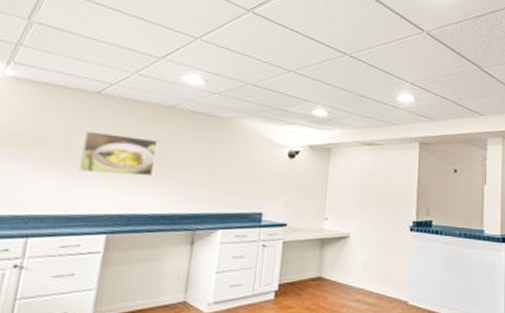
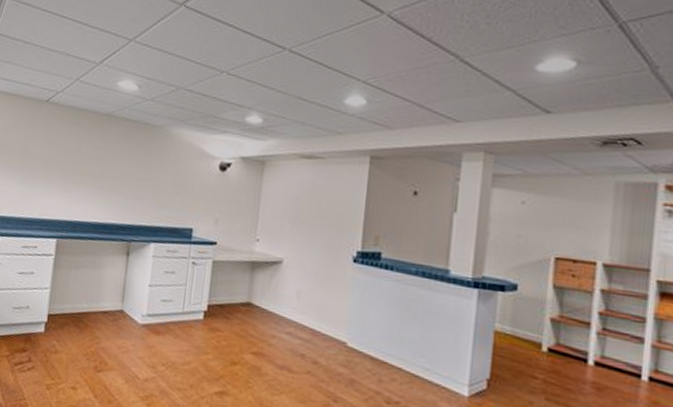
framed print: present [78,131,158,176] -> none [34,139,98,185]

